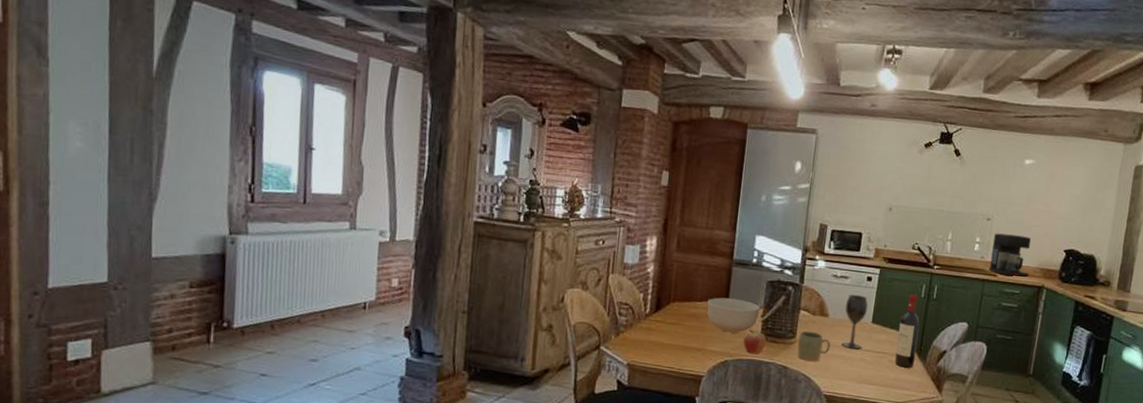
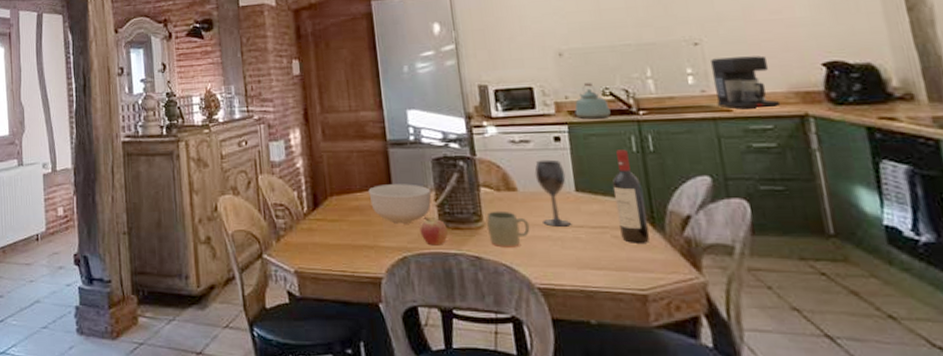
kettle: none [888,236,915,268] -> present [575,83,611,119]

